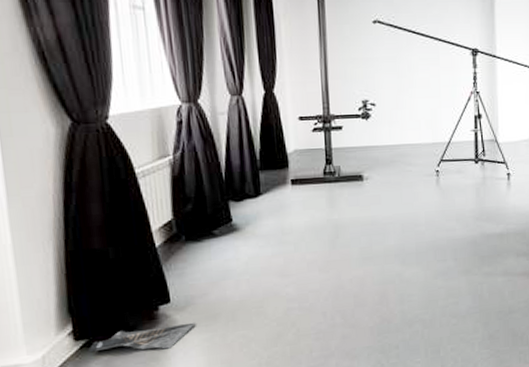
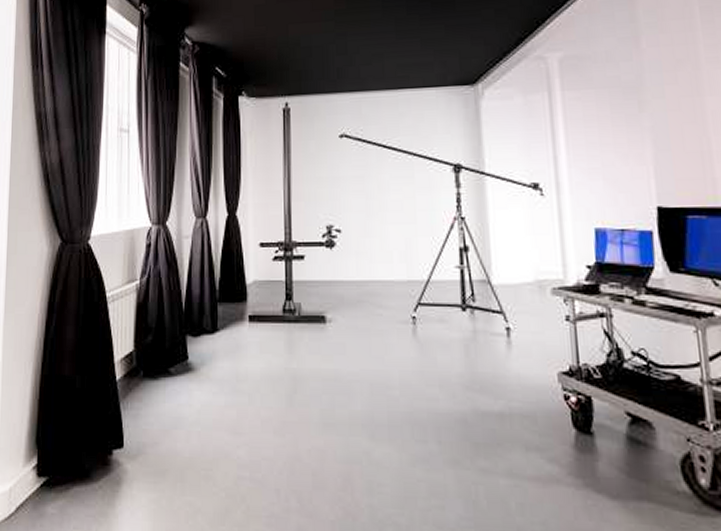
bag: present [88,322,196,352] -> none [47,472,145,504]

